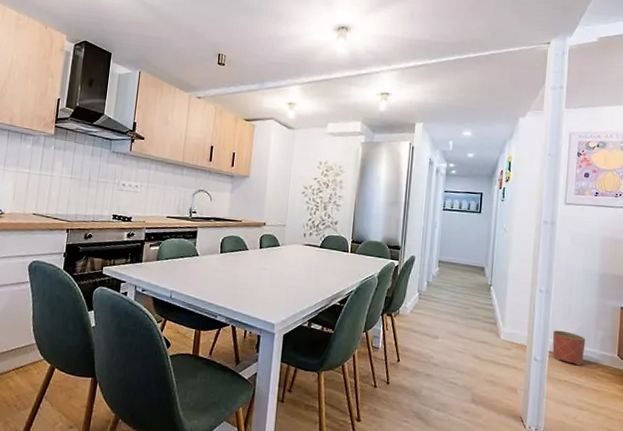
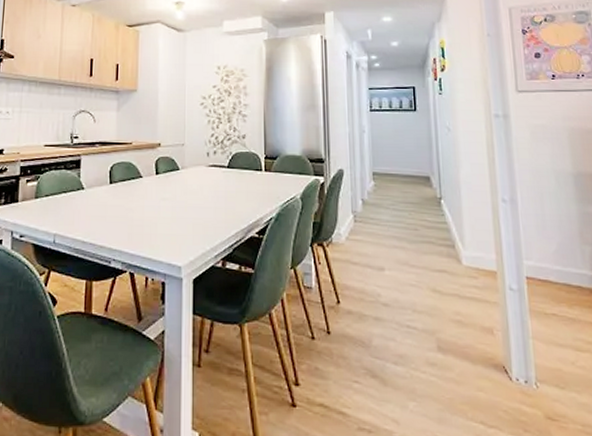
planter: present [552,330,586,366] -> none [528,249,572,293]

